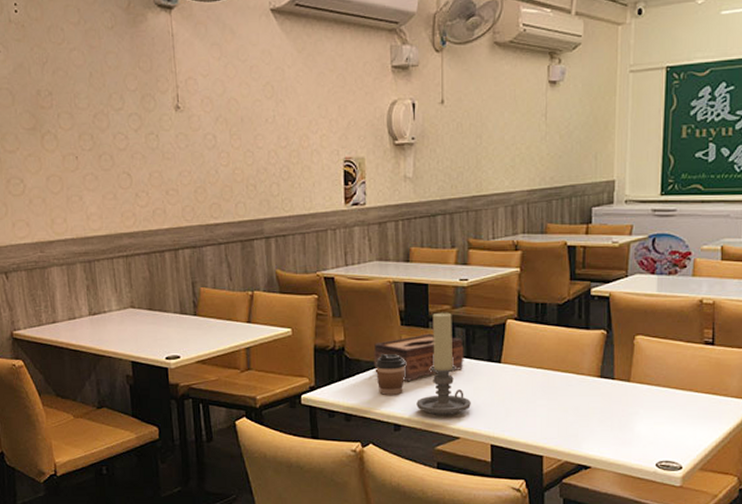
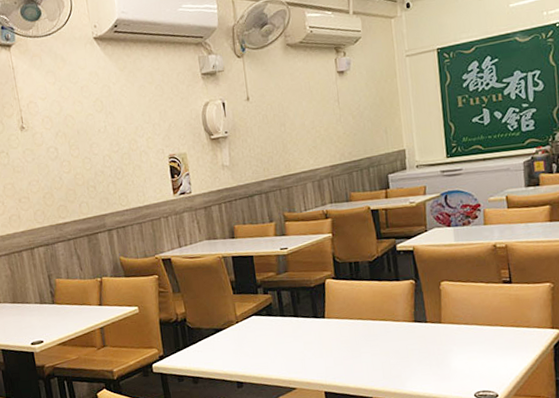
tissue box: present [373,333,464,381] -> none [211,298,292,343]
coffee cup: present [375,353,406,395] -> none [214,319,242,357]
candle holder: present [416,312,471,416] -> none [254,278,303,371]

